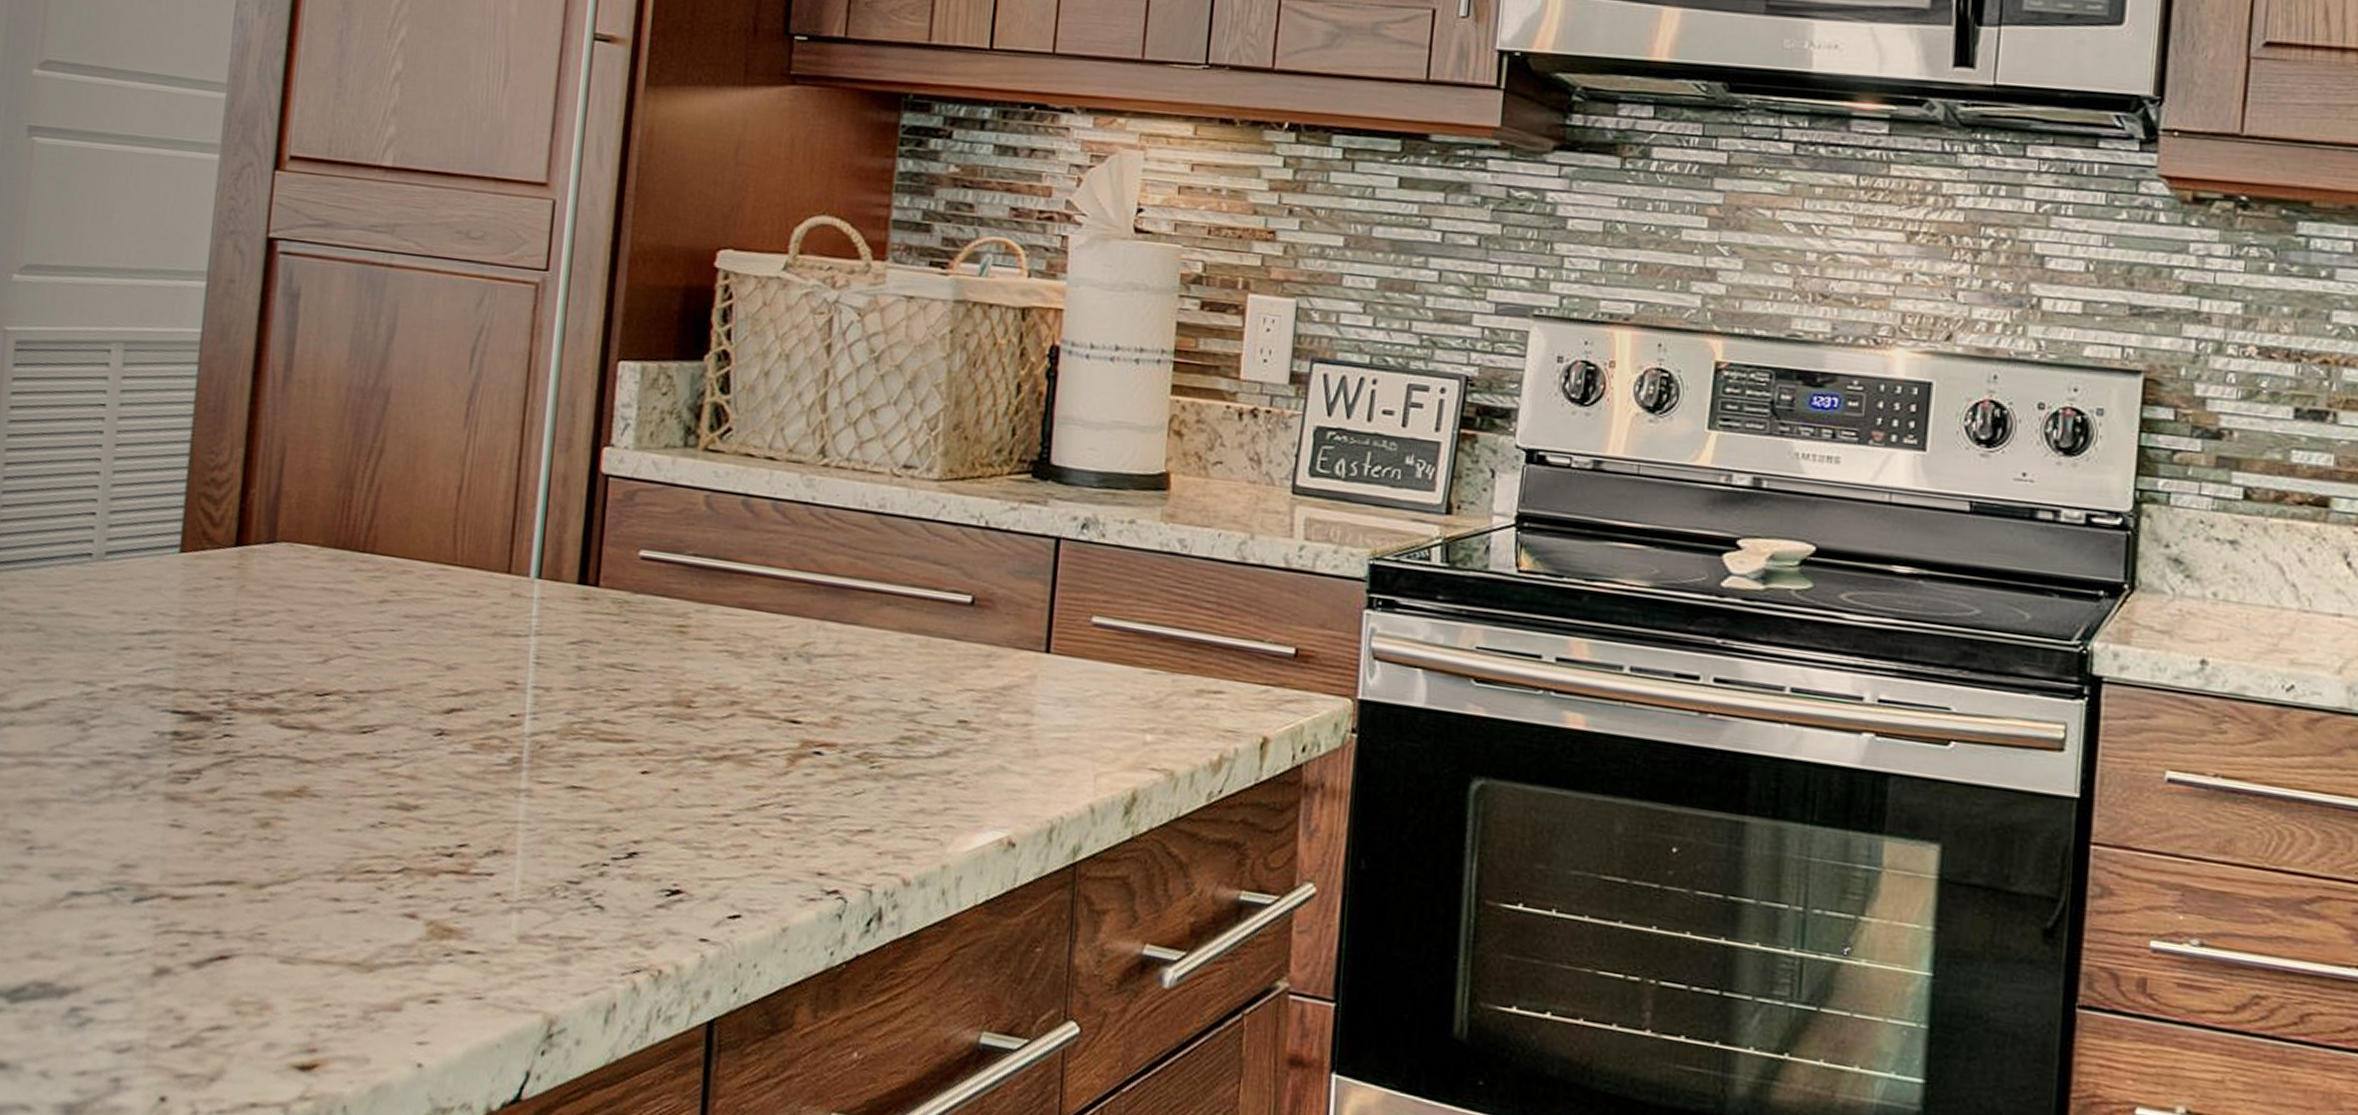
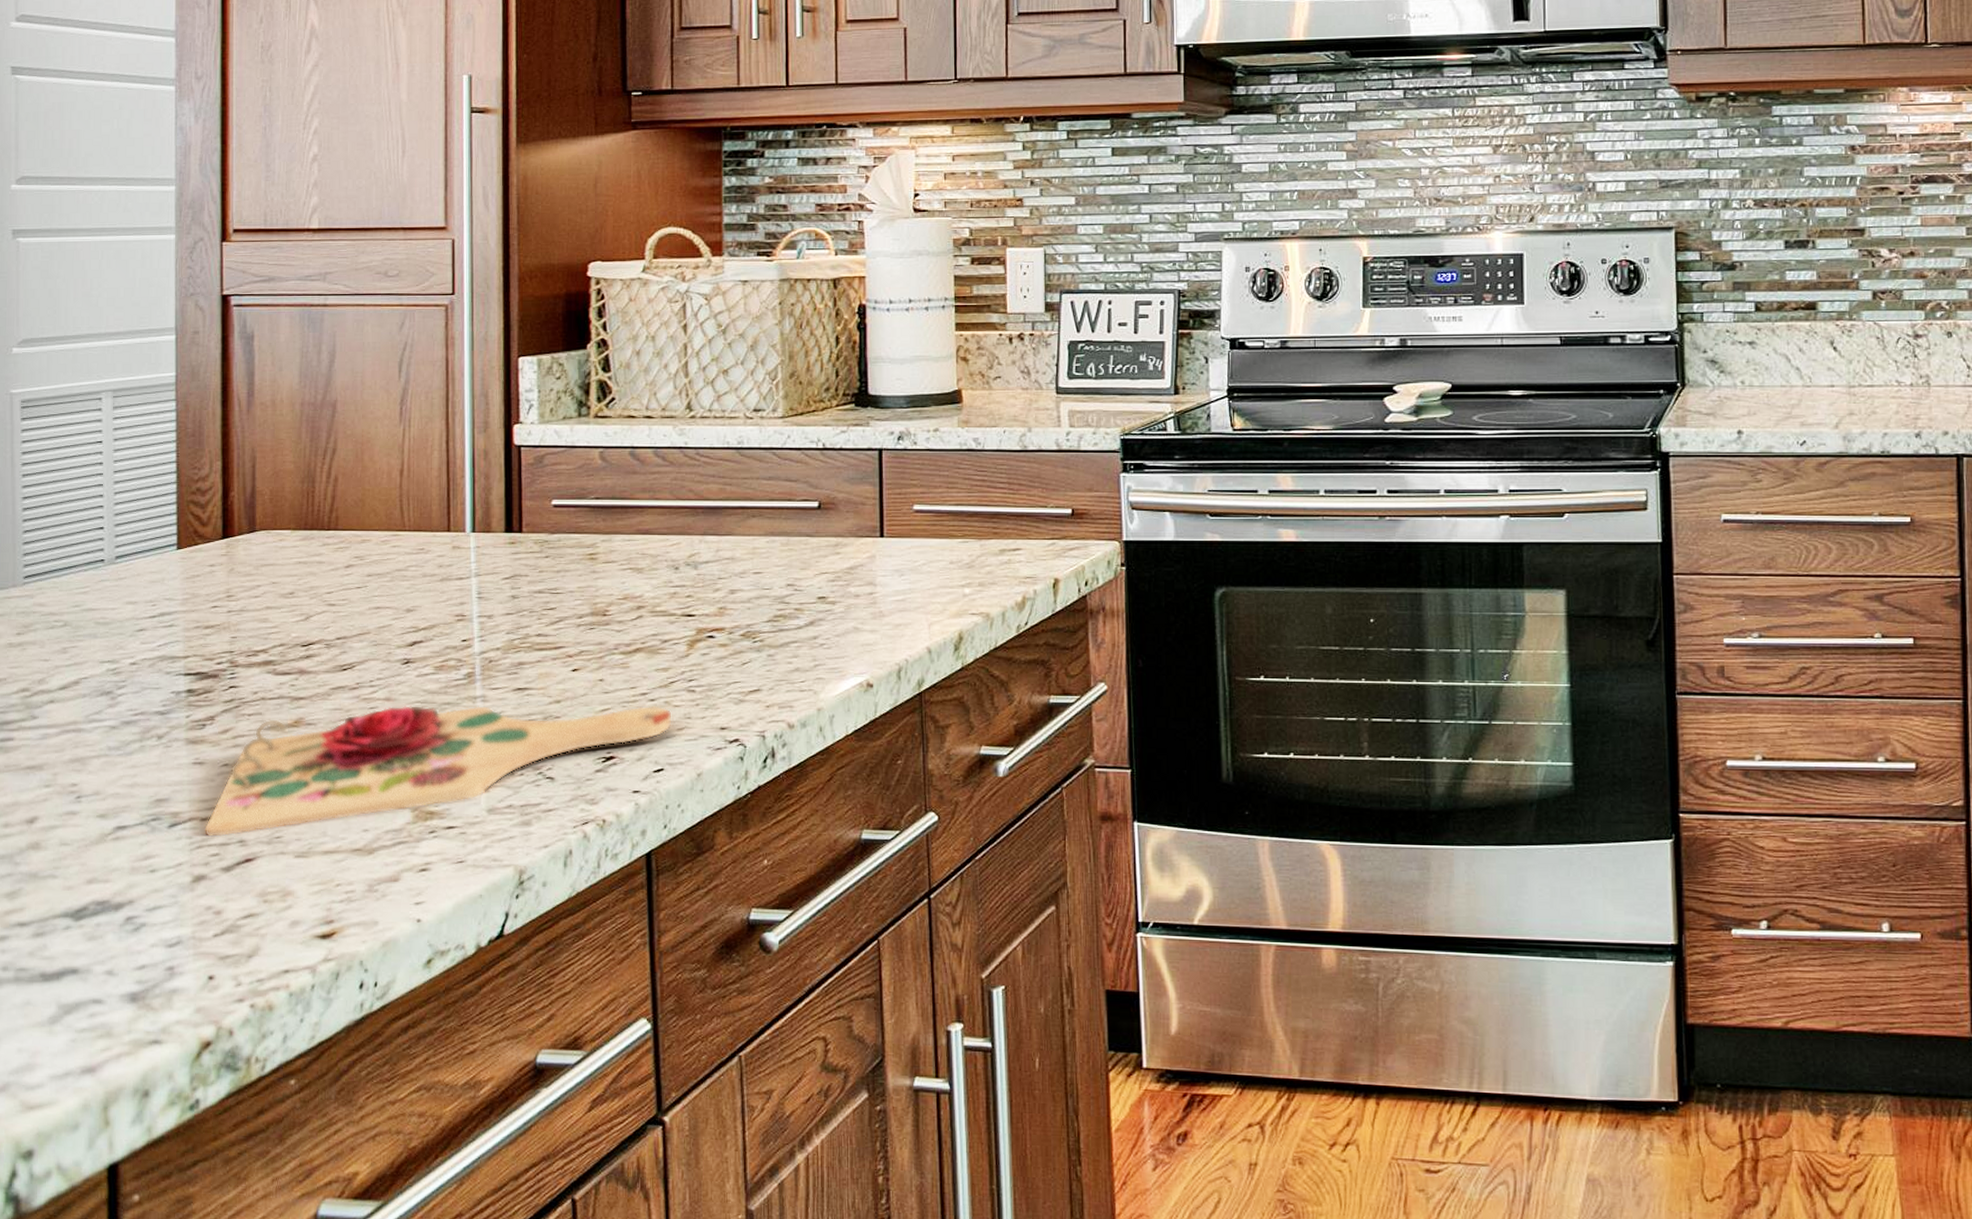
cutting board: none [173,782,760,924] -> present [203,705,673,838]

